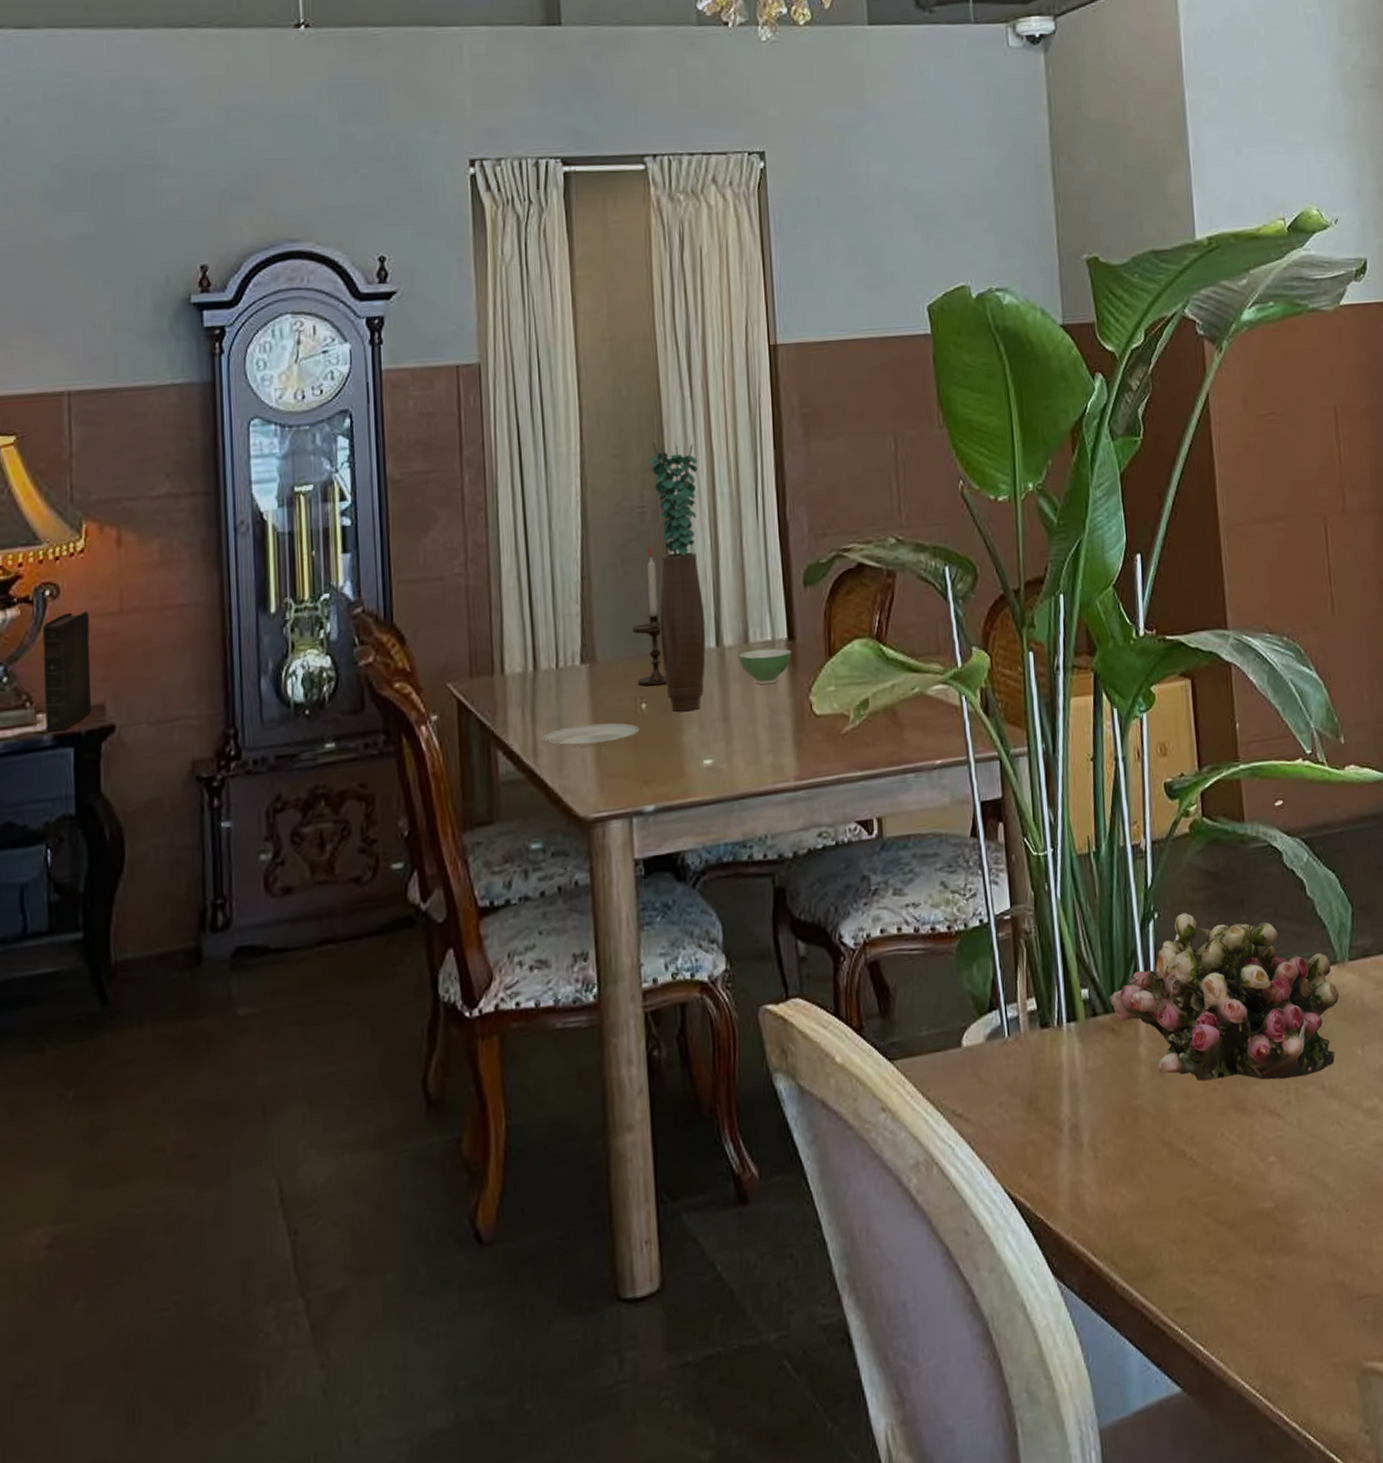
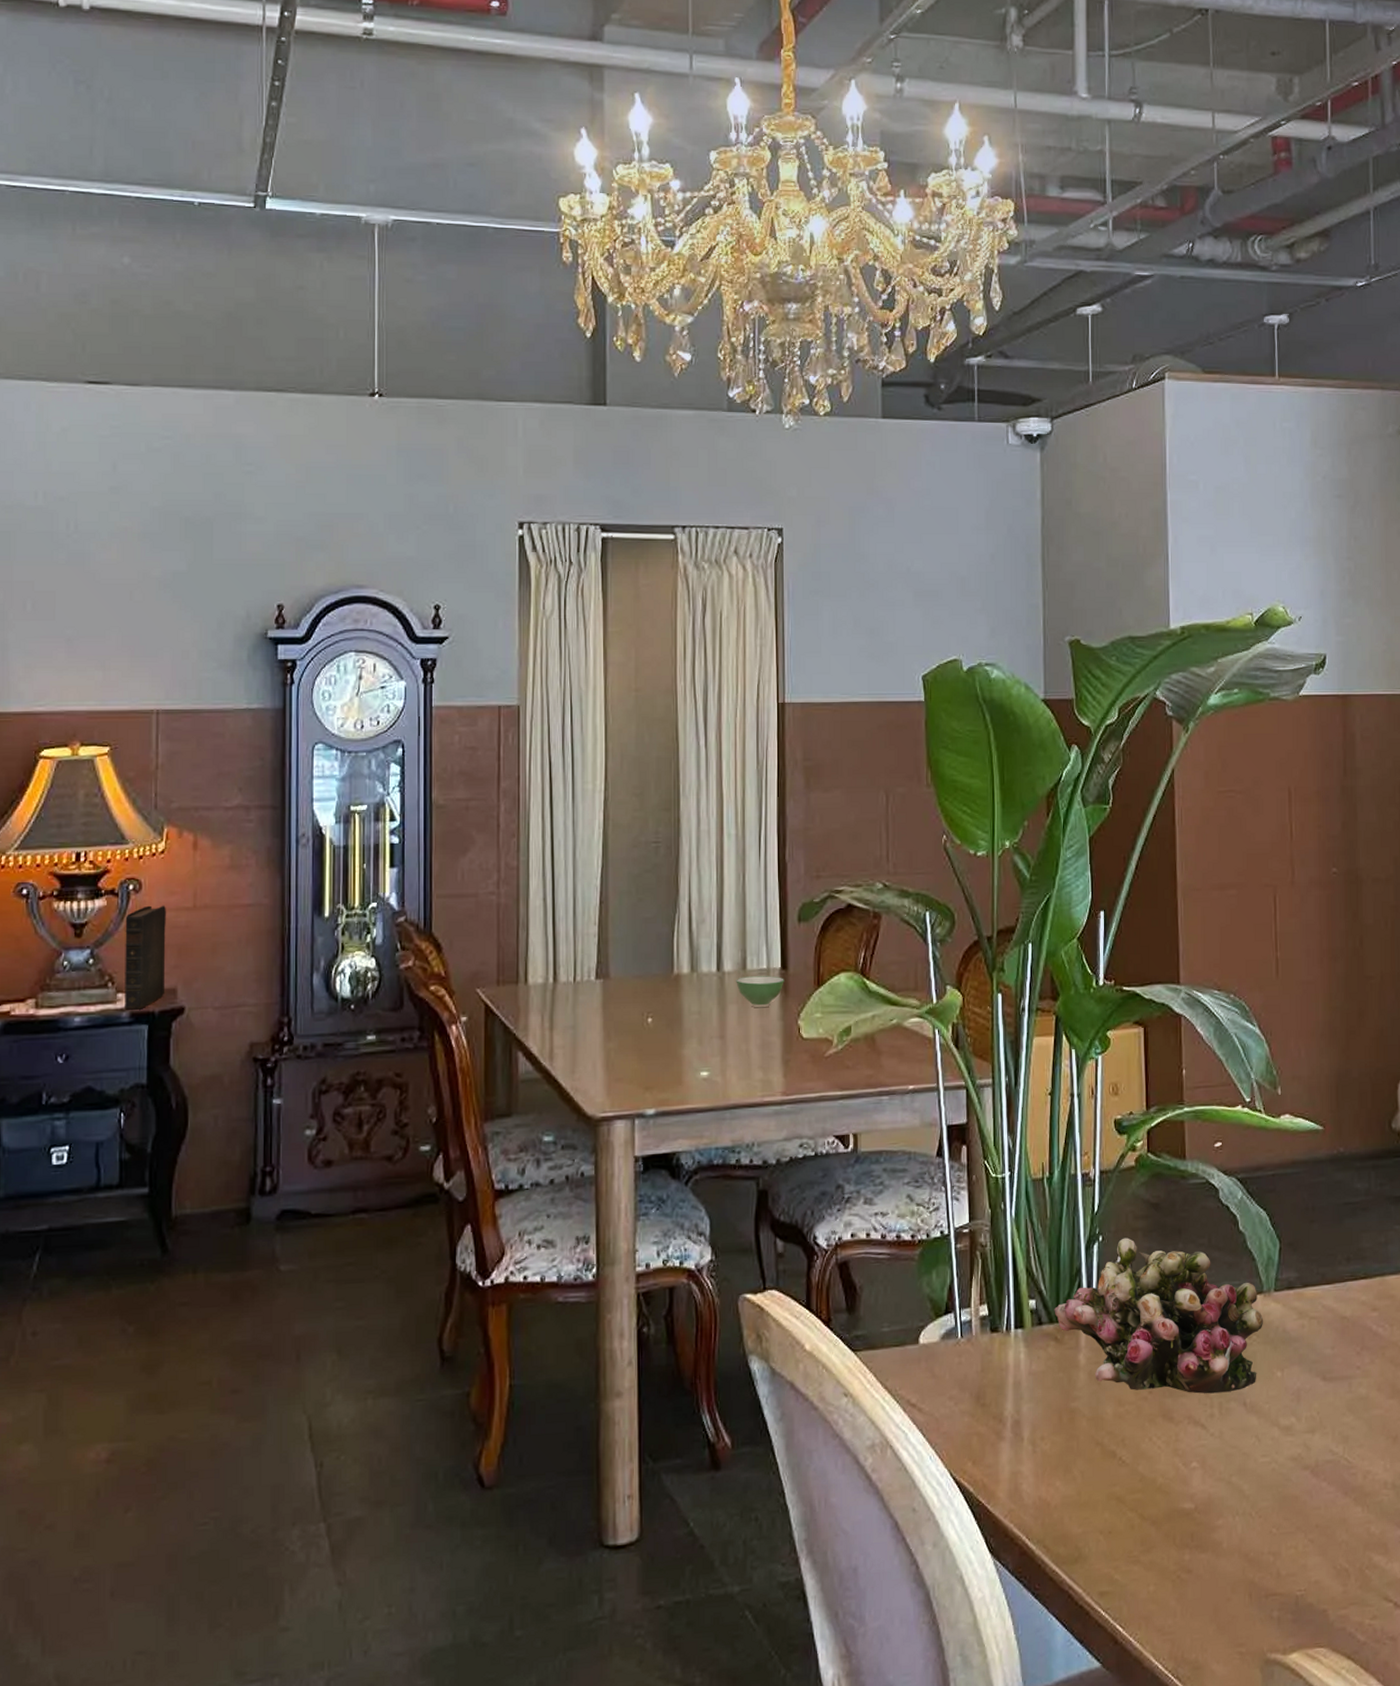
plate: present [542,723,640,748] -> none [559,1033,645,1054]
candlestick: present [632,545,667,687] -> none [642,877,671,1004]
vase: present [649,442,706,712] -> none [665,785,709,1028]

